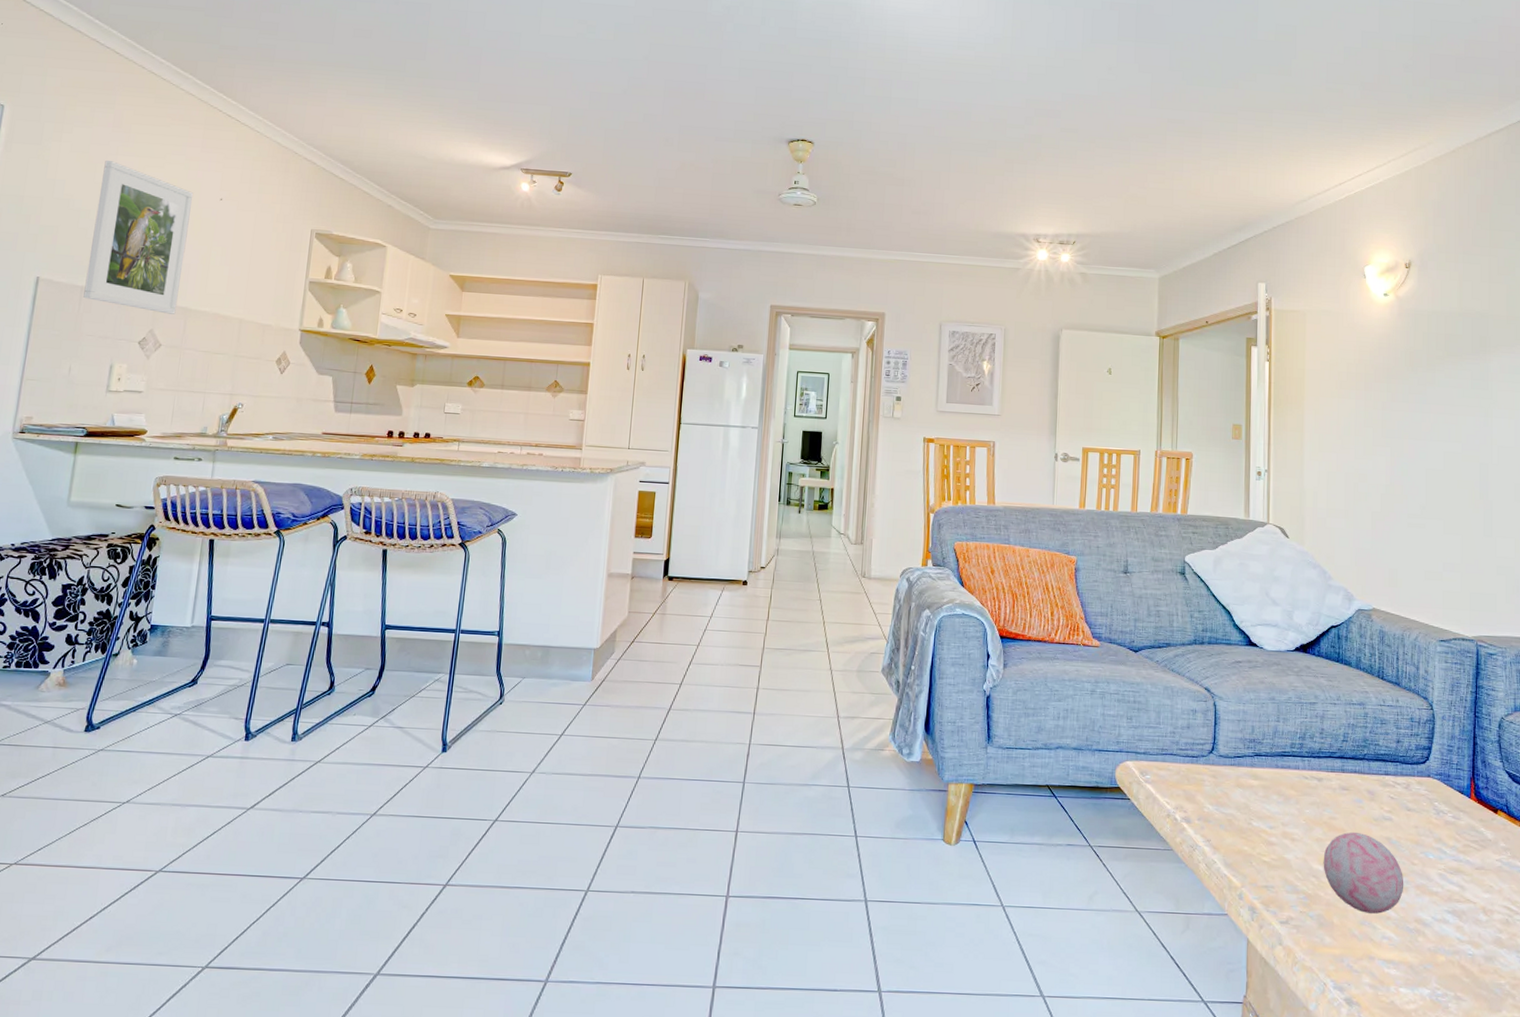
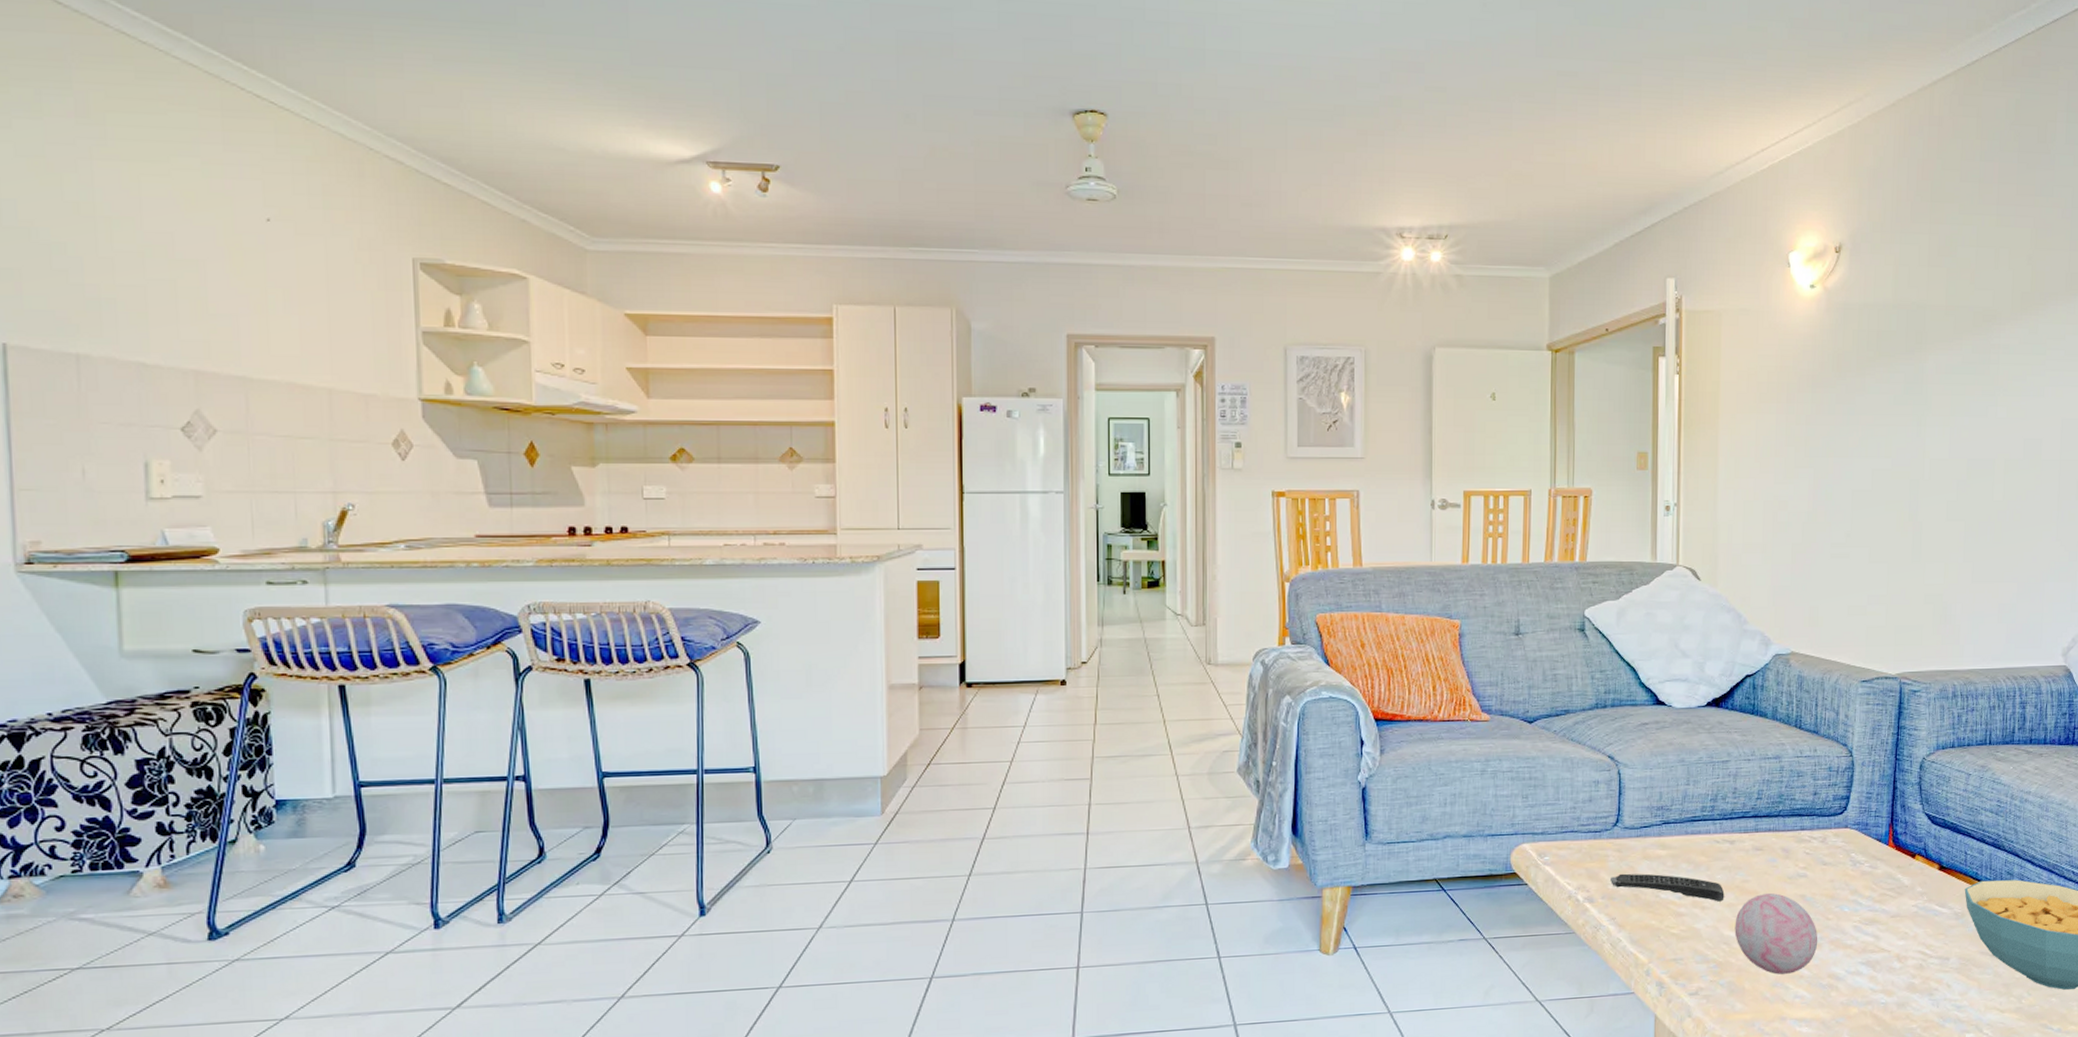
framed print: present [83,161,194,314] -> none [74,168,230,387]
remote control: none [1206,798,1313,835] -> present [1610,873,1725,902]

